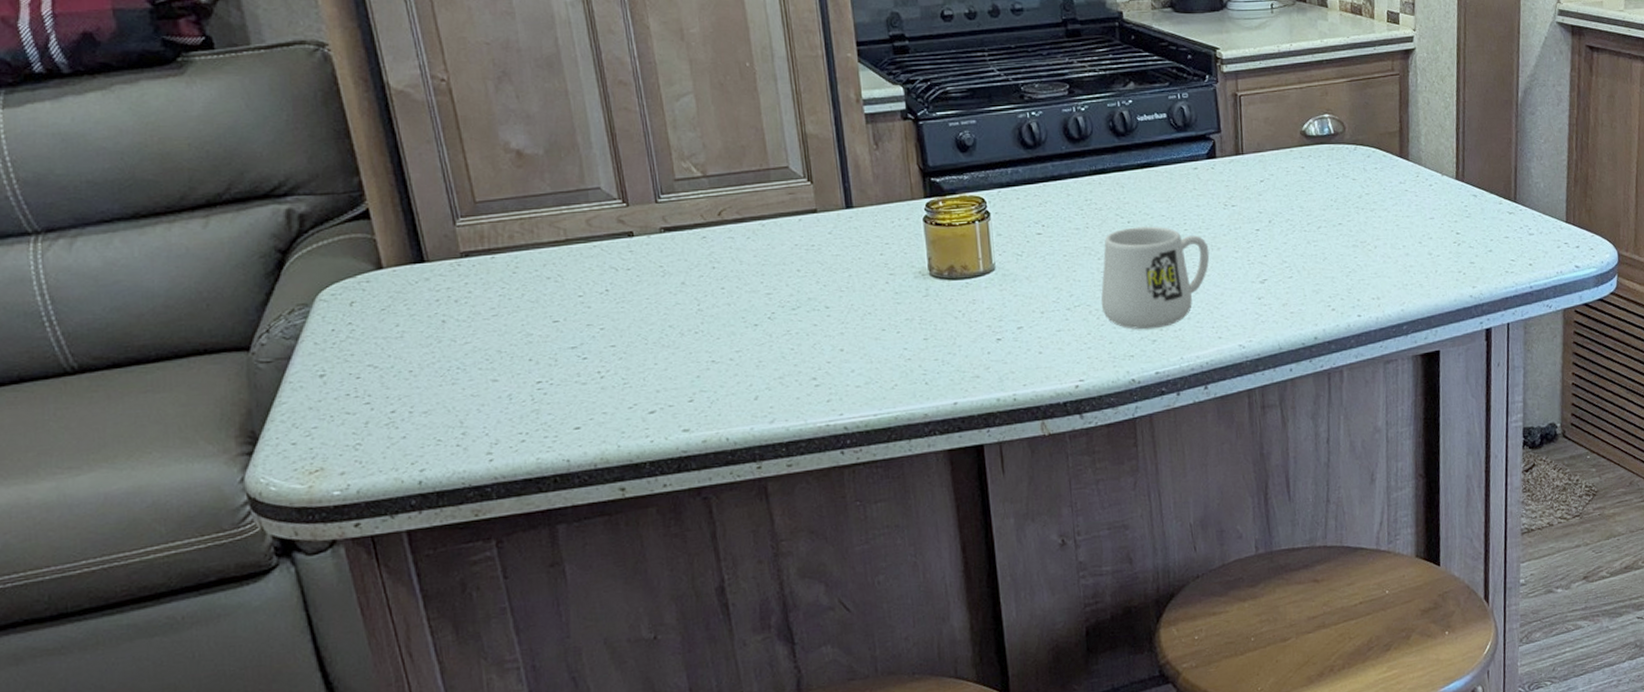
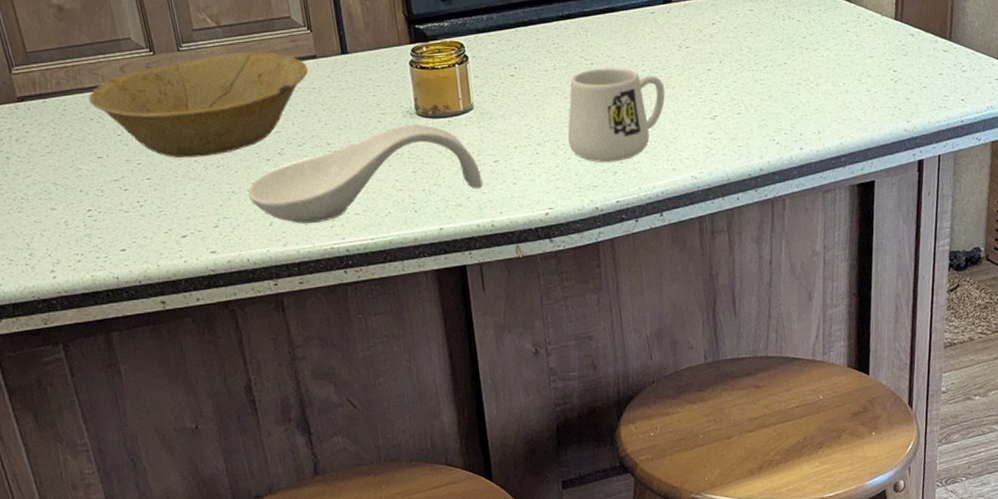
bowl: none [547,203,807,323] -> present [89,51,308,158]
spoon rest: none [730,286,1004,398] -> present [248,124,483,224]

